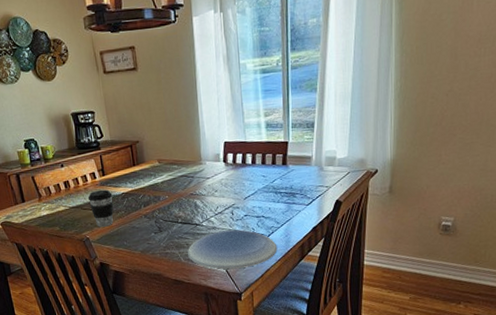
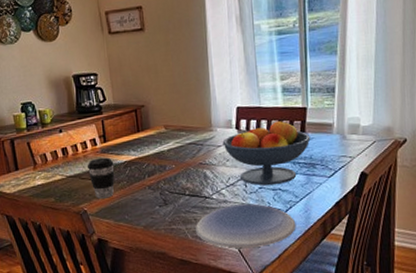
fruit bowl: none [211,153,291,214] -> present [222,119,311,186]

